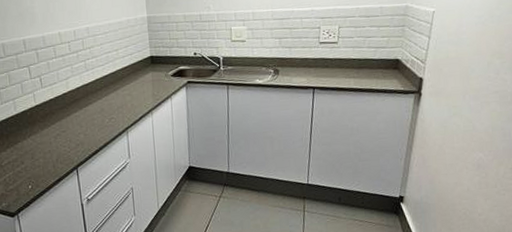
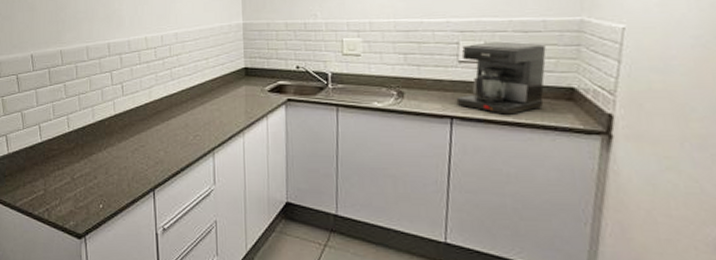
coffee maker: none [317,25,381,83] -> present [456,41,546,115]

